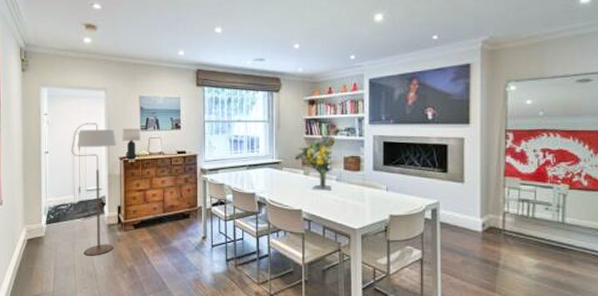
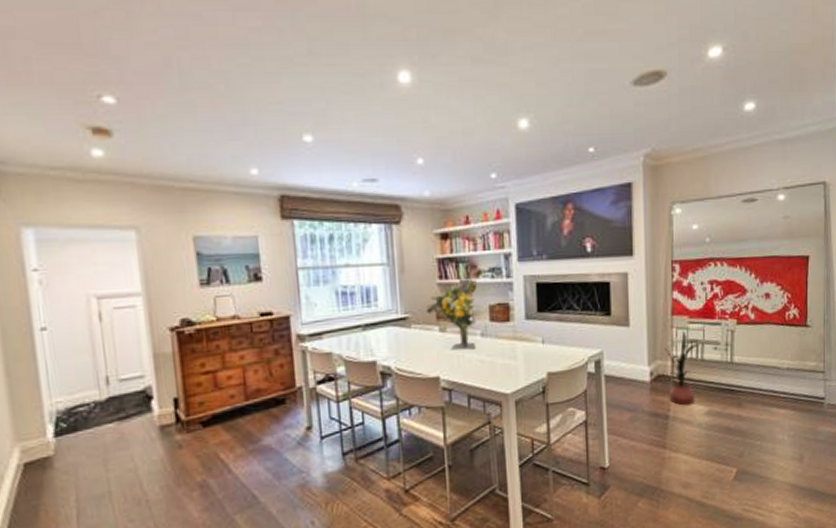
floor lamp: present [71,123,116,256] -> none [86,279,172,475]
table lamp: present [122,128,141,160] -> none [169,283,202,330]
house plant: none [496,191,531,255] -> present [664,331,699,405]

